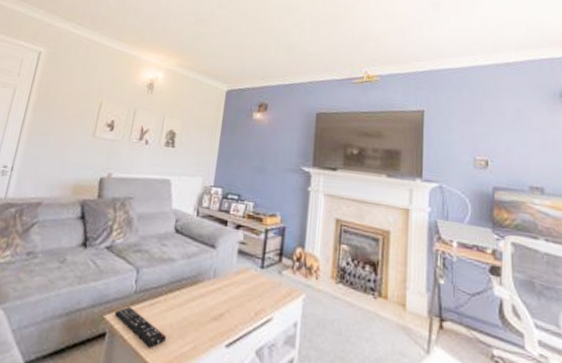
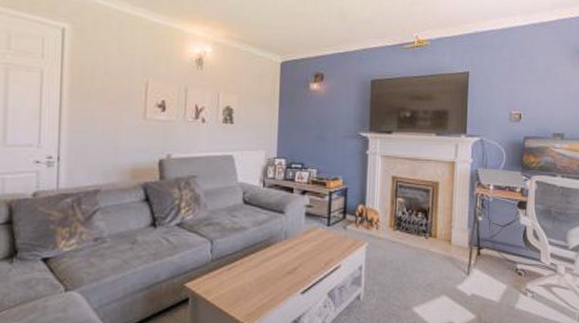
remote control: present [114,306,166,348] -> none [195,273,246,304]

